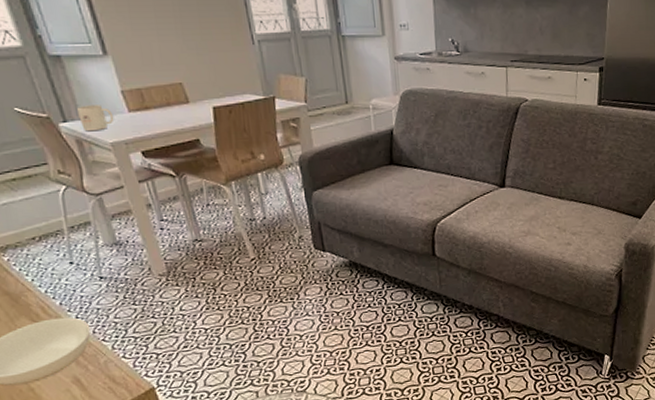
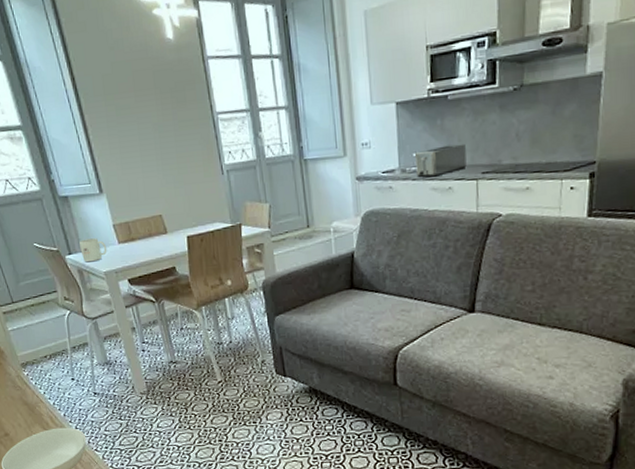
toaster: none [451,33,497,62] -> present [415,143,467,178]

